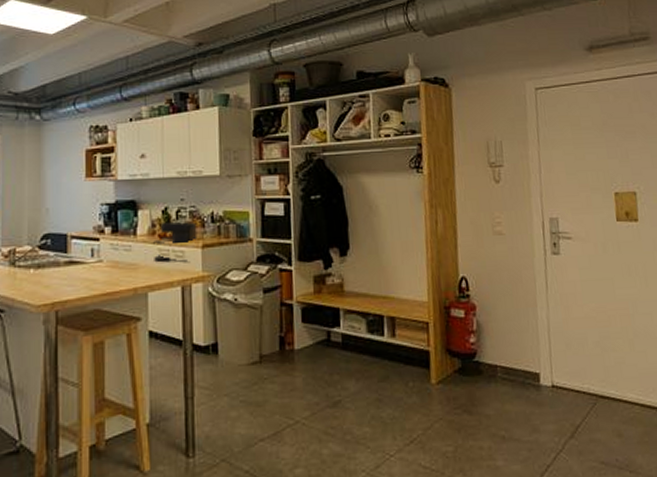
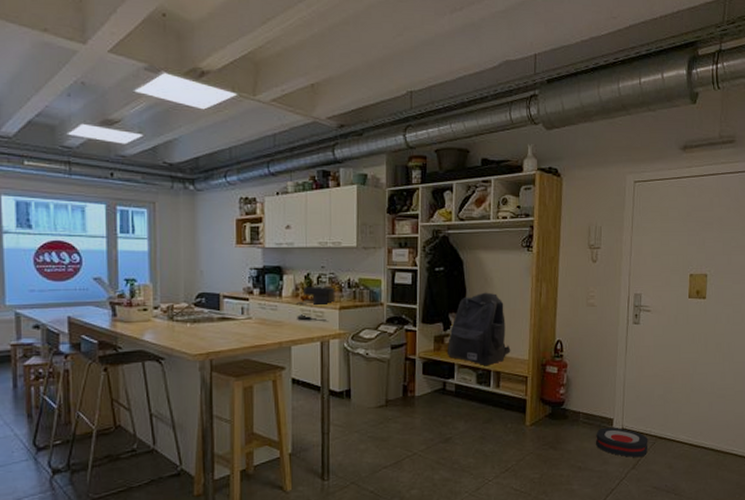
backpack: none [329,222,406,311] -> present [447,292,511,366]
robot vacuum: none [520,384,588,423] -> present [595,427,648,457]

